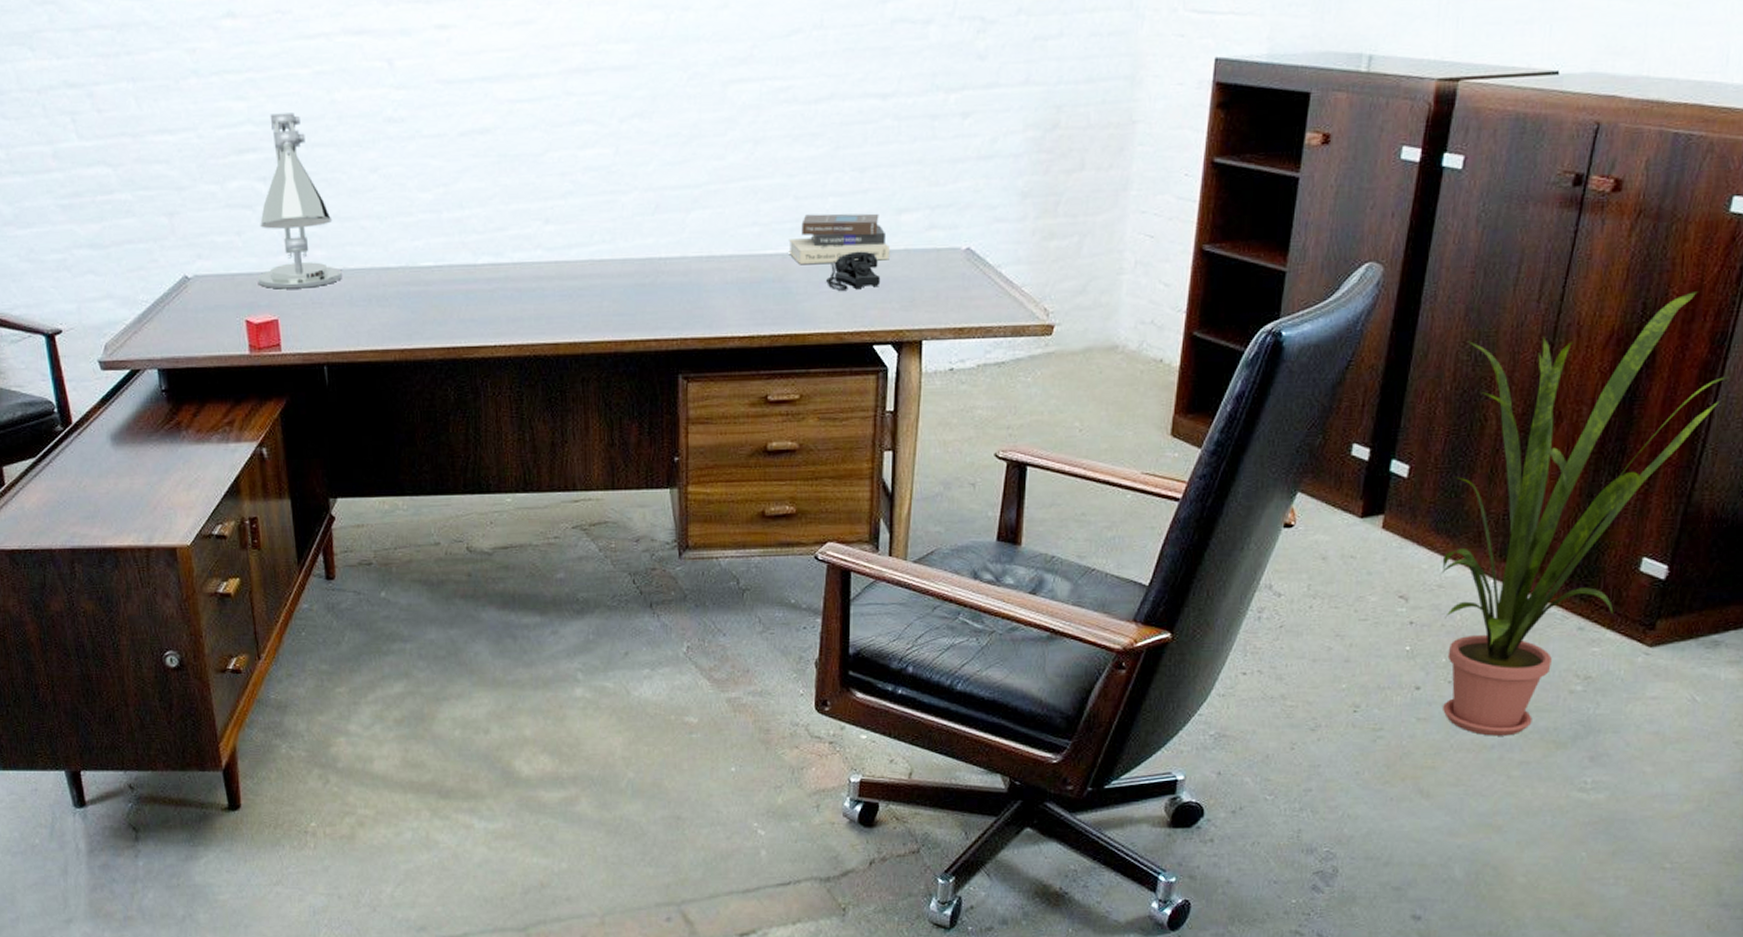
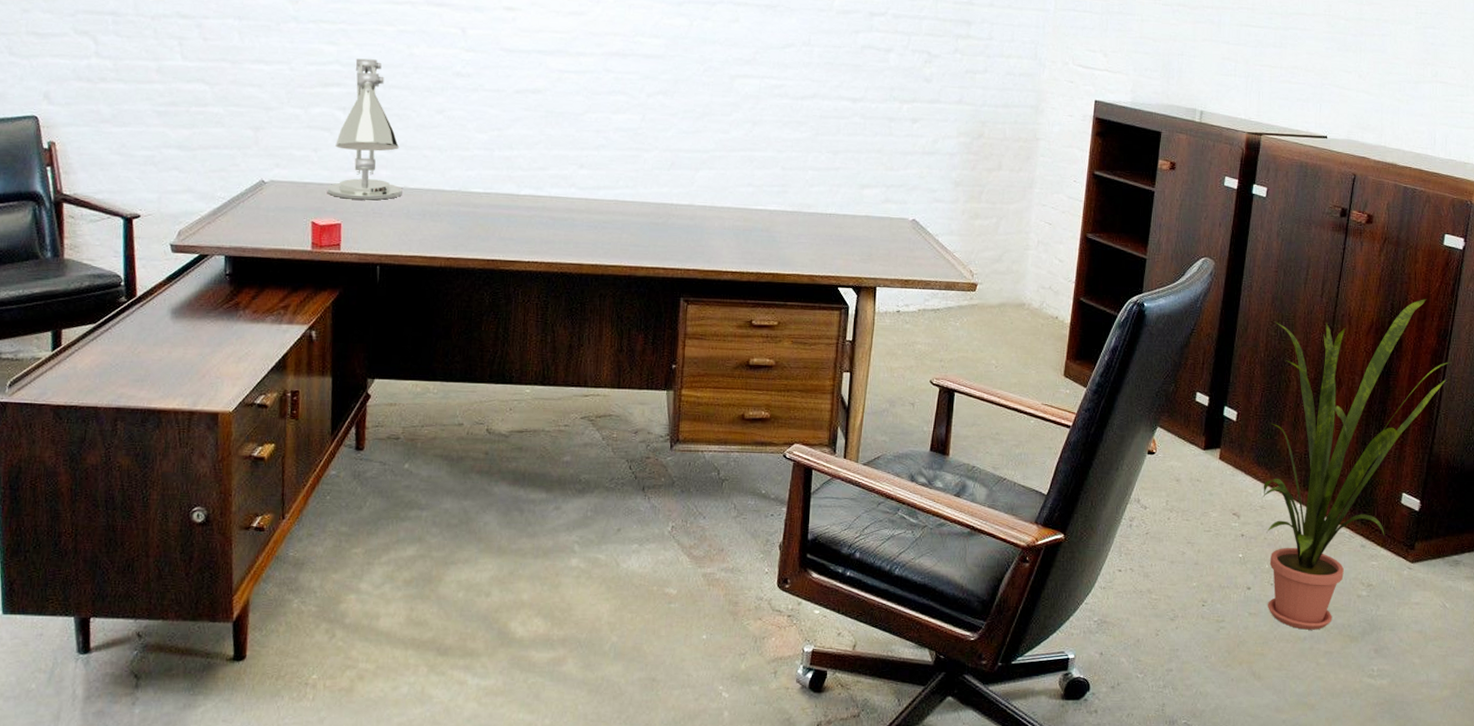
books: present [788,213,890,264] -> none [775,182,854,223]
telephone: present [826,251,881,291] -> none [804,213,846,243]

